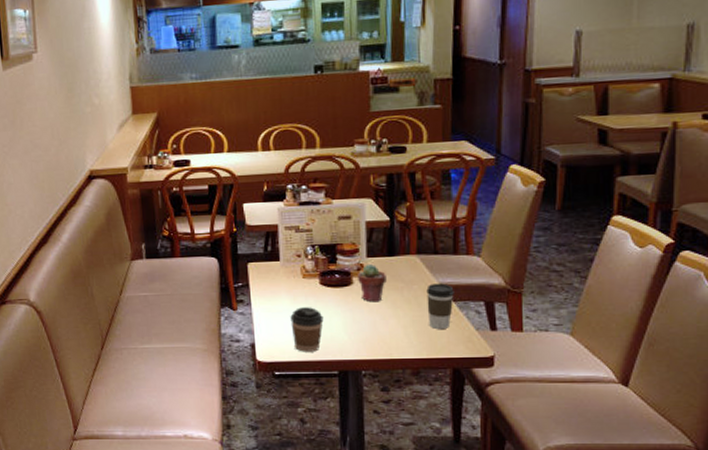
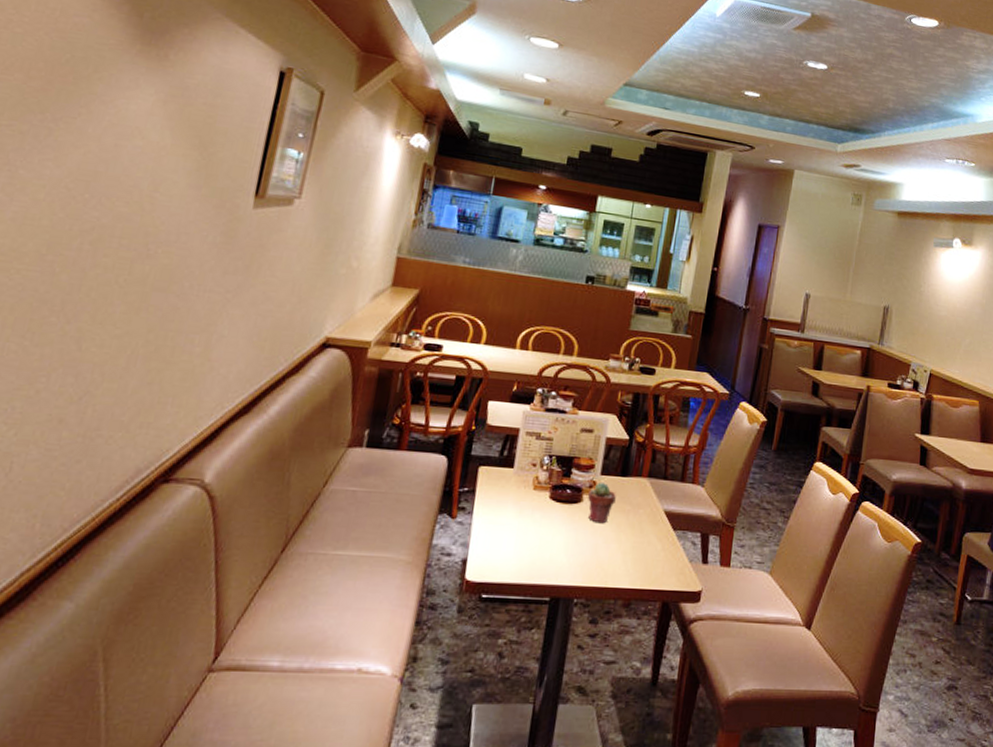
coffee cup: present [290,307,324,352] -> none [509,522,546,574]
coffee cup: present [426,283,454,329] -> none [648,509,676,558]

